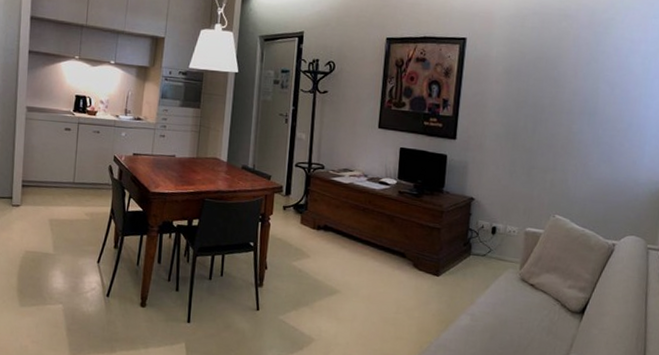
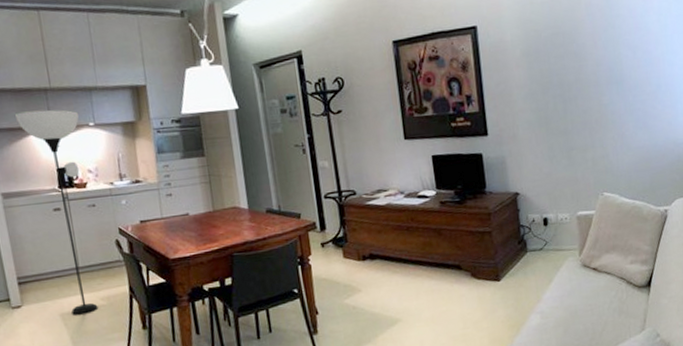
floor lamp: none [53,41,103,223] -> present [15,109,98,314]

